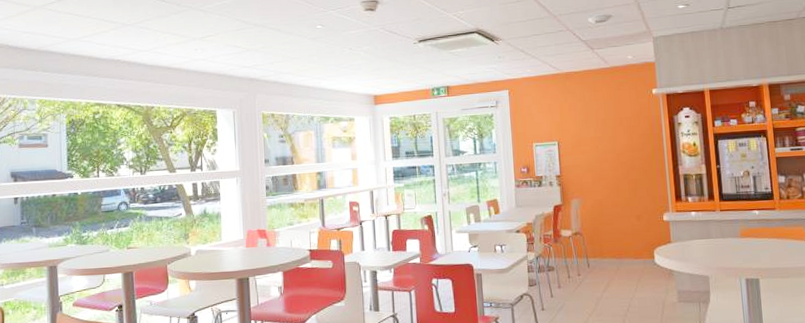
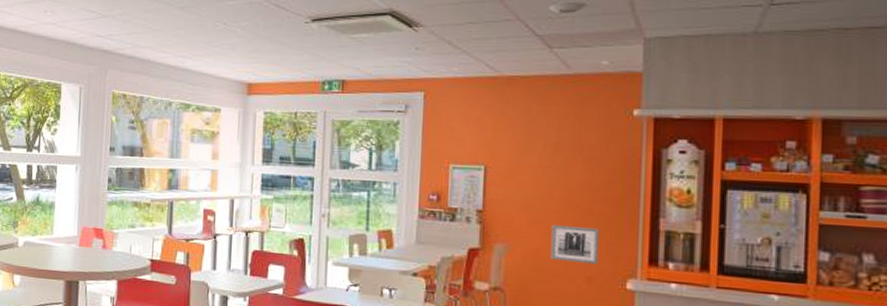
wall art: none [609,179,643,206] -> present [550,224,600,265]

